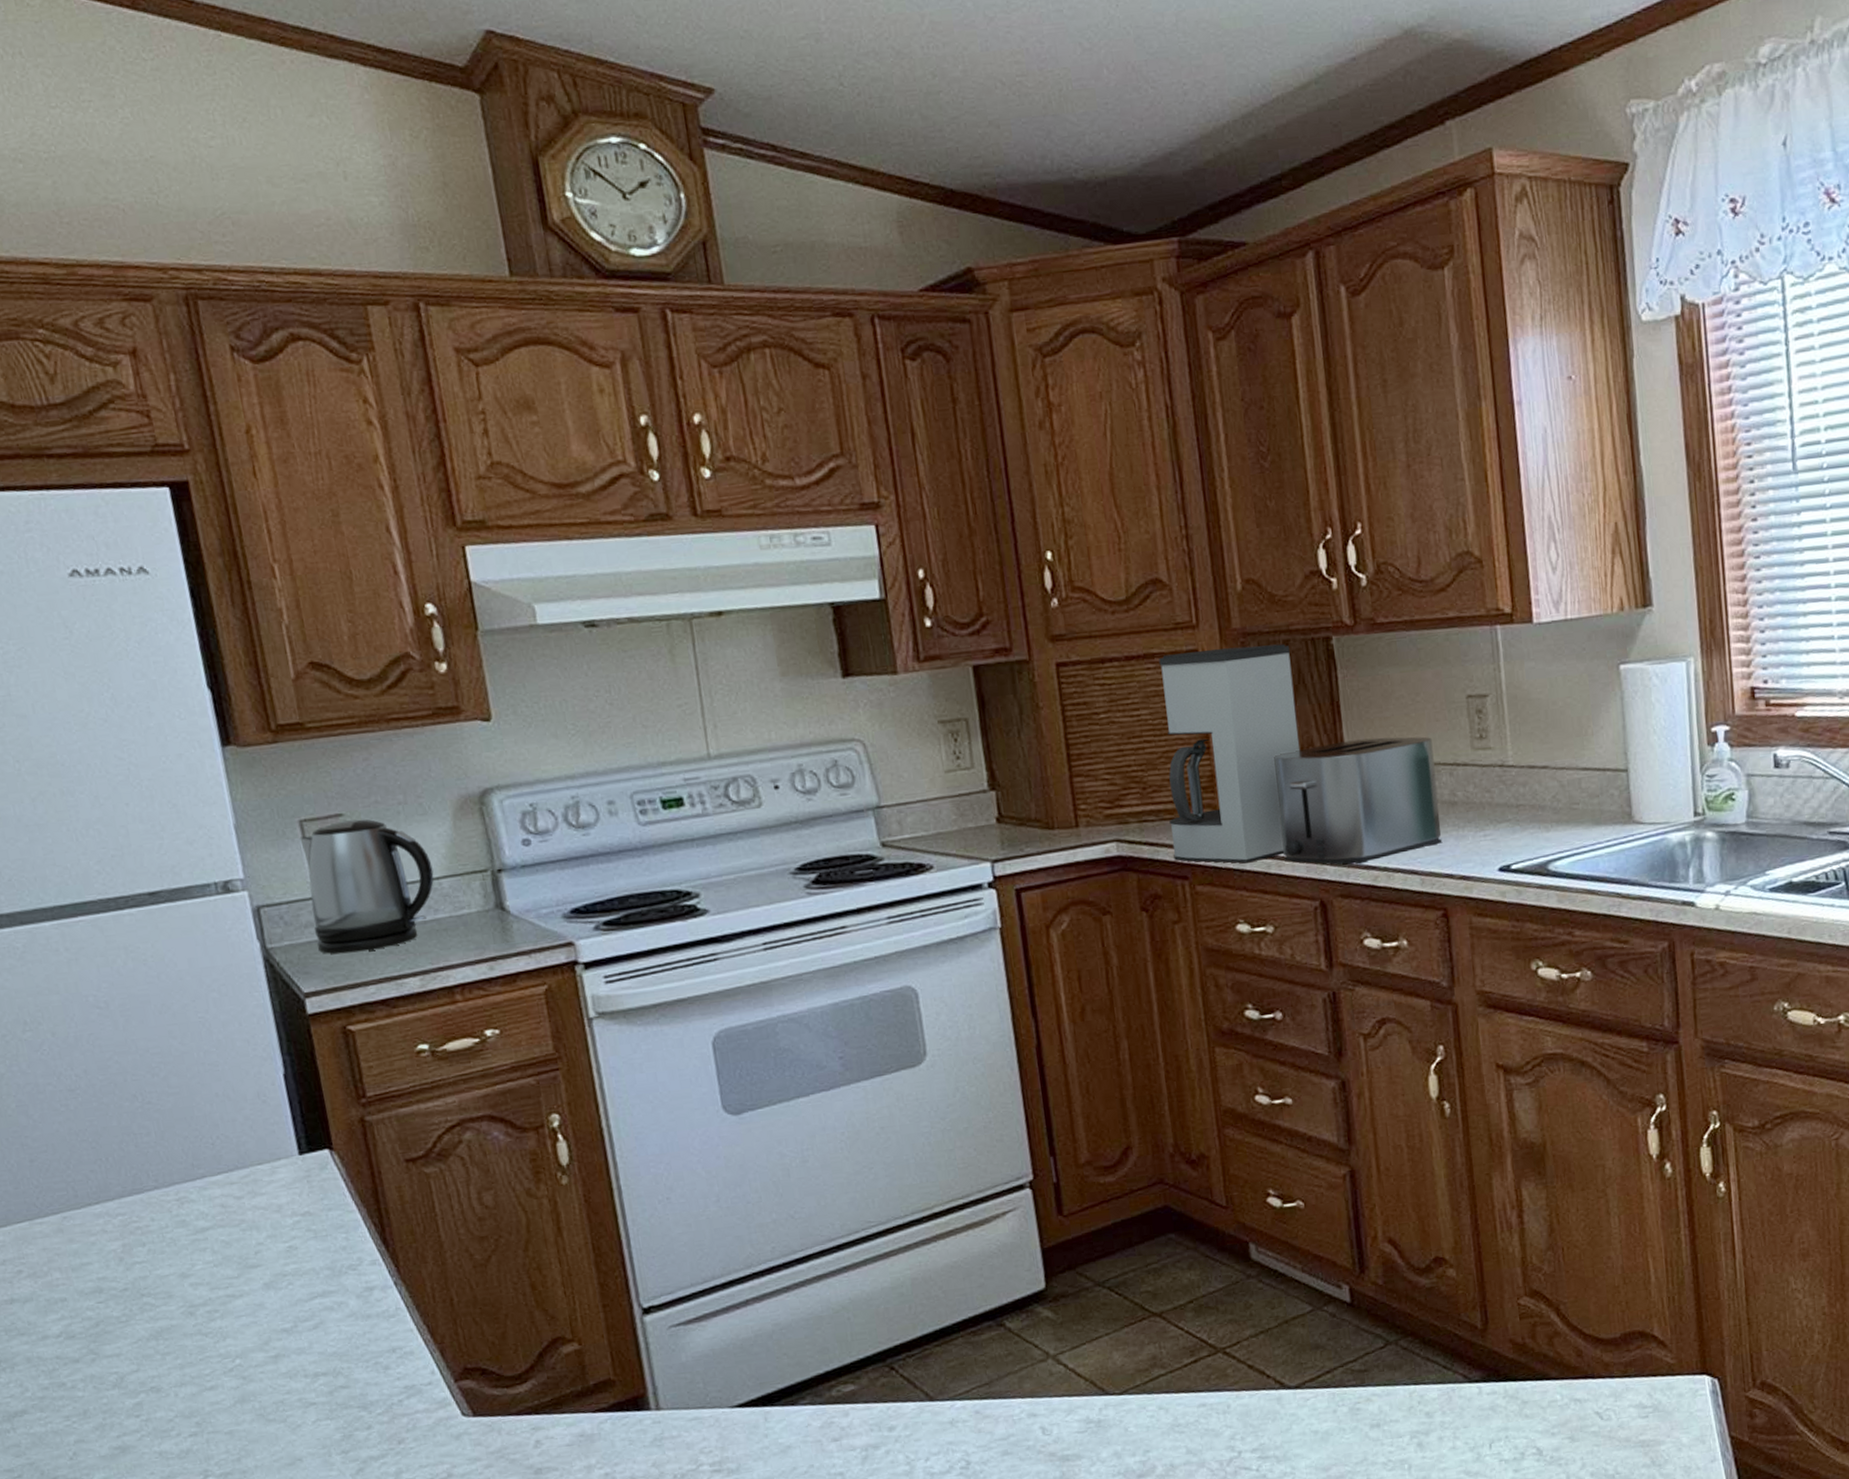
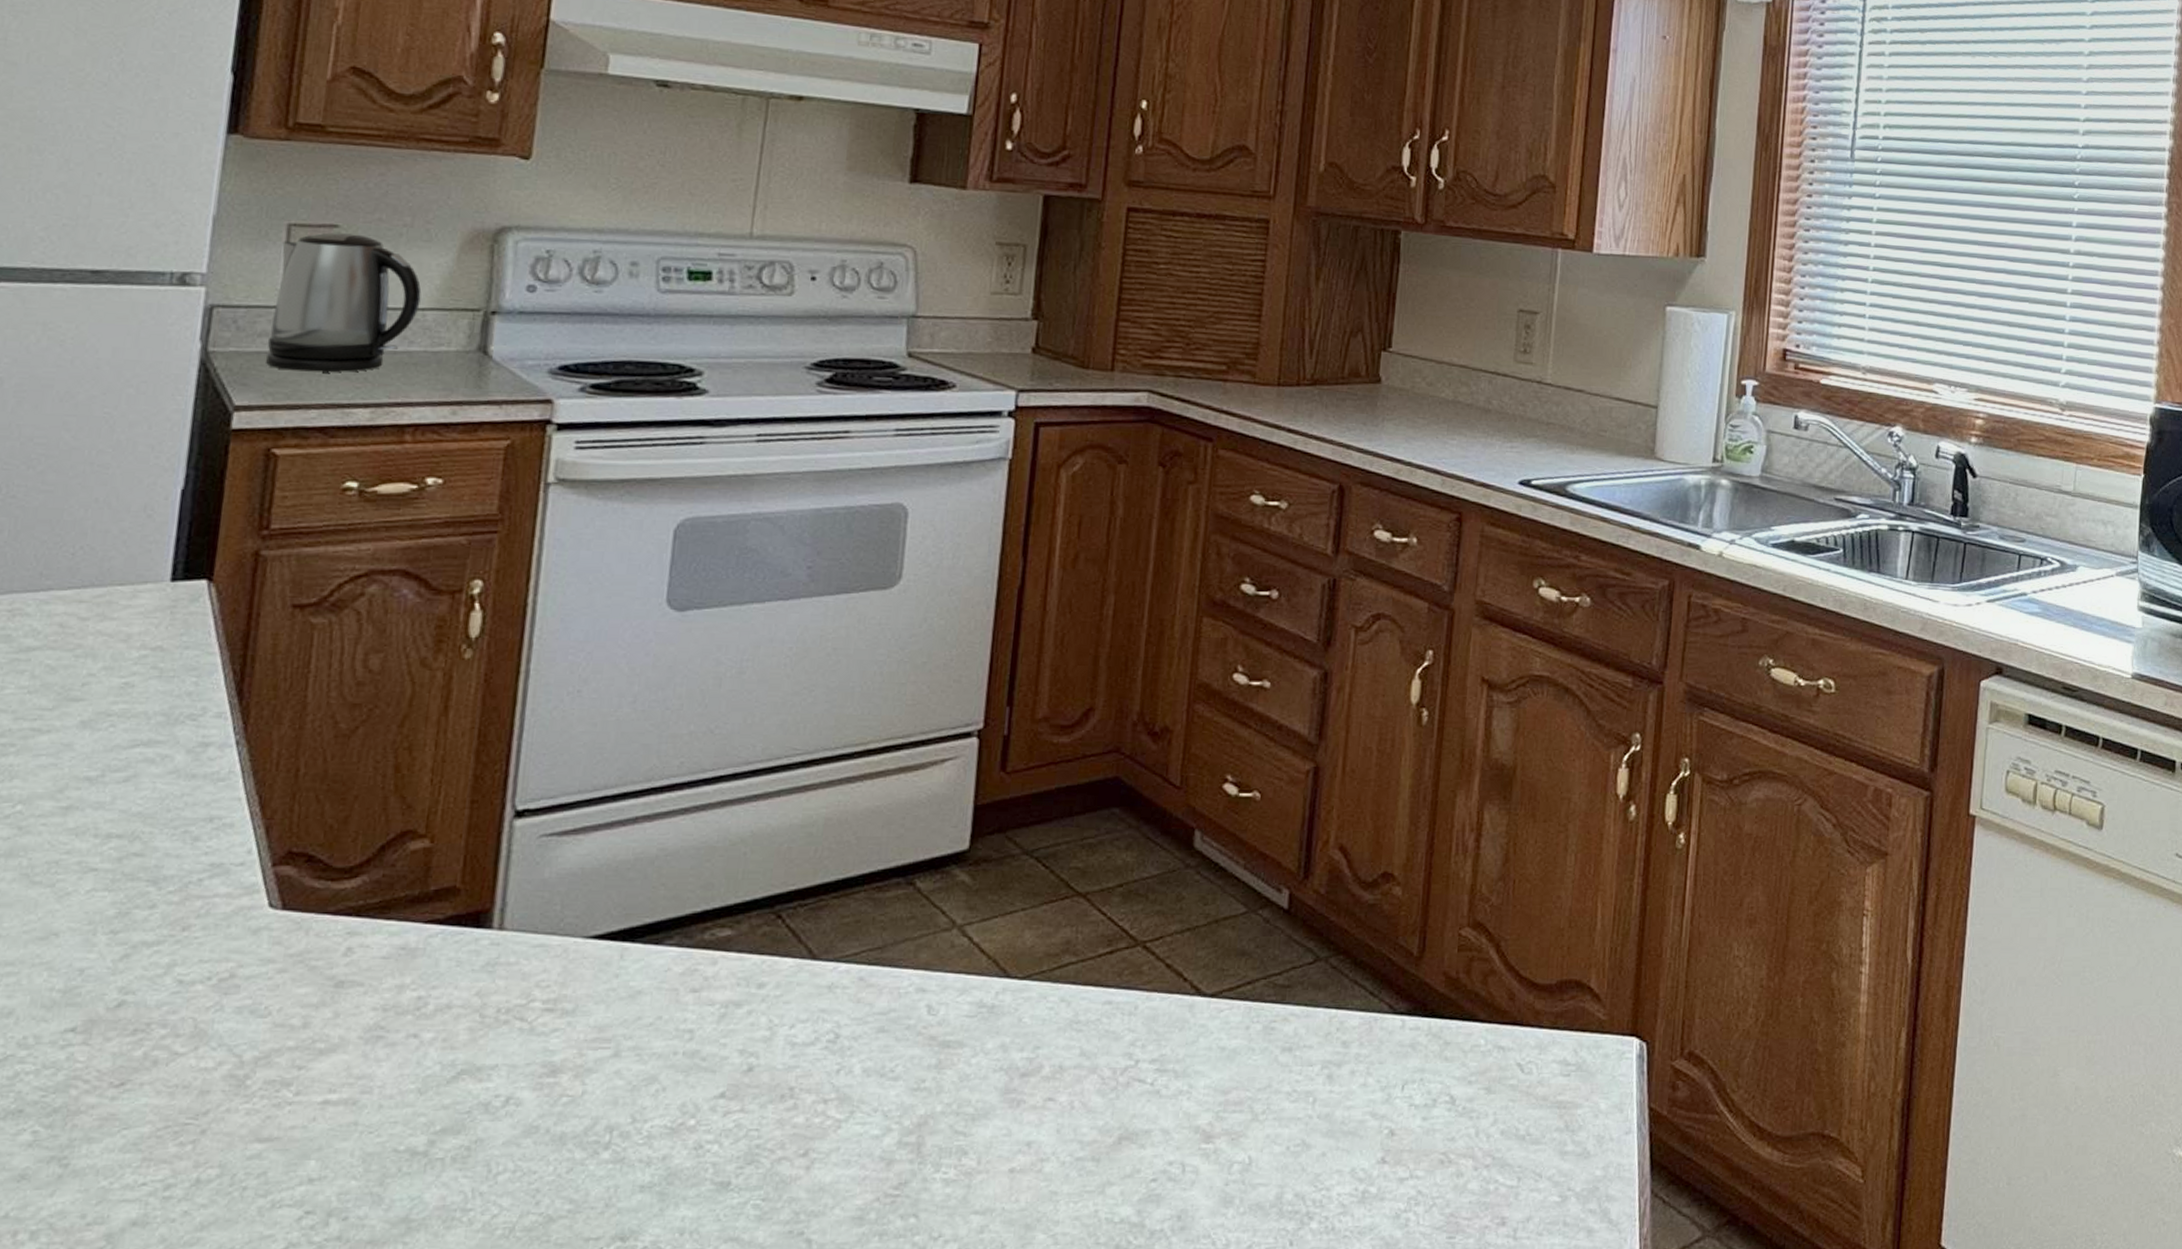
coffee maker: present [1159,643,1300,864] -> none [1203,219,1358,435]
toaster: present [1272,736,1443,865] -> none [1312,332,1478,455]

